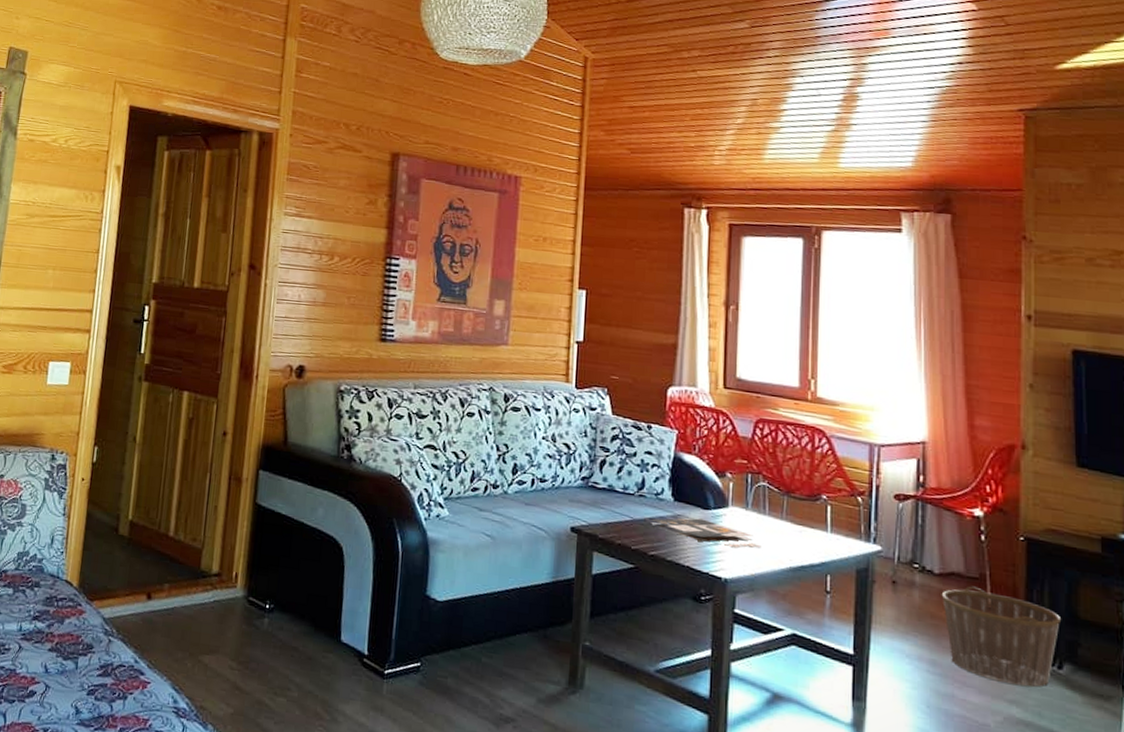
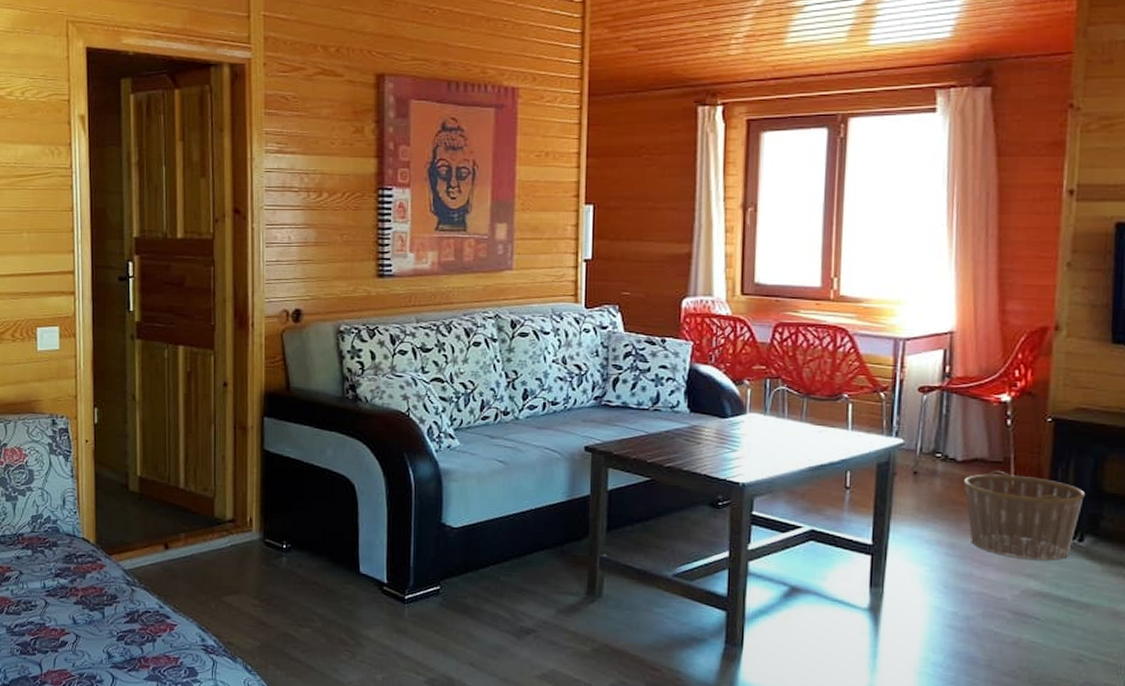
magazine: present [651,518,761,549] -> none [666,427,780,453]

